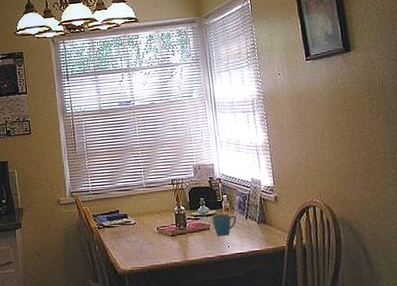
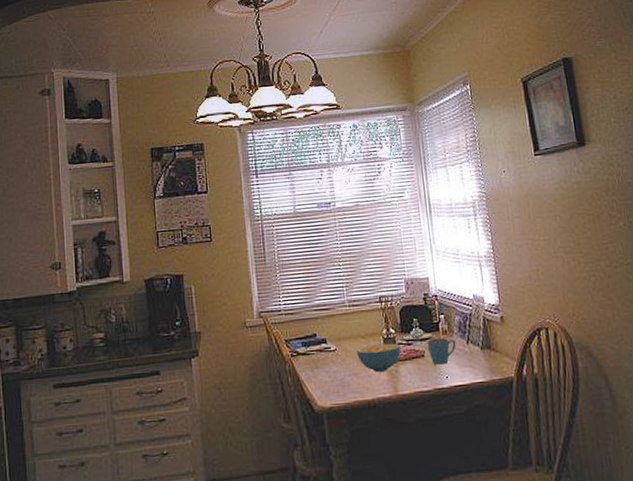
cereal bowl: none [152,218,190,242] -> present [355,343,401,372]

